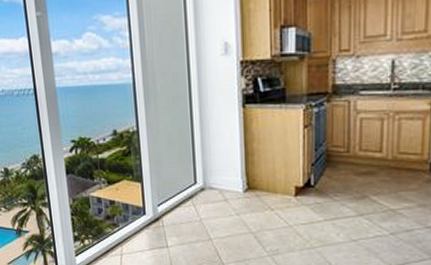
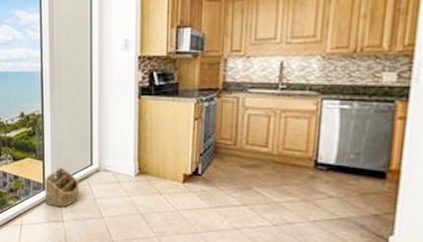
basket: none [144,188,185,232] -> present [44,167,80,208]

